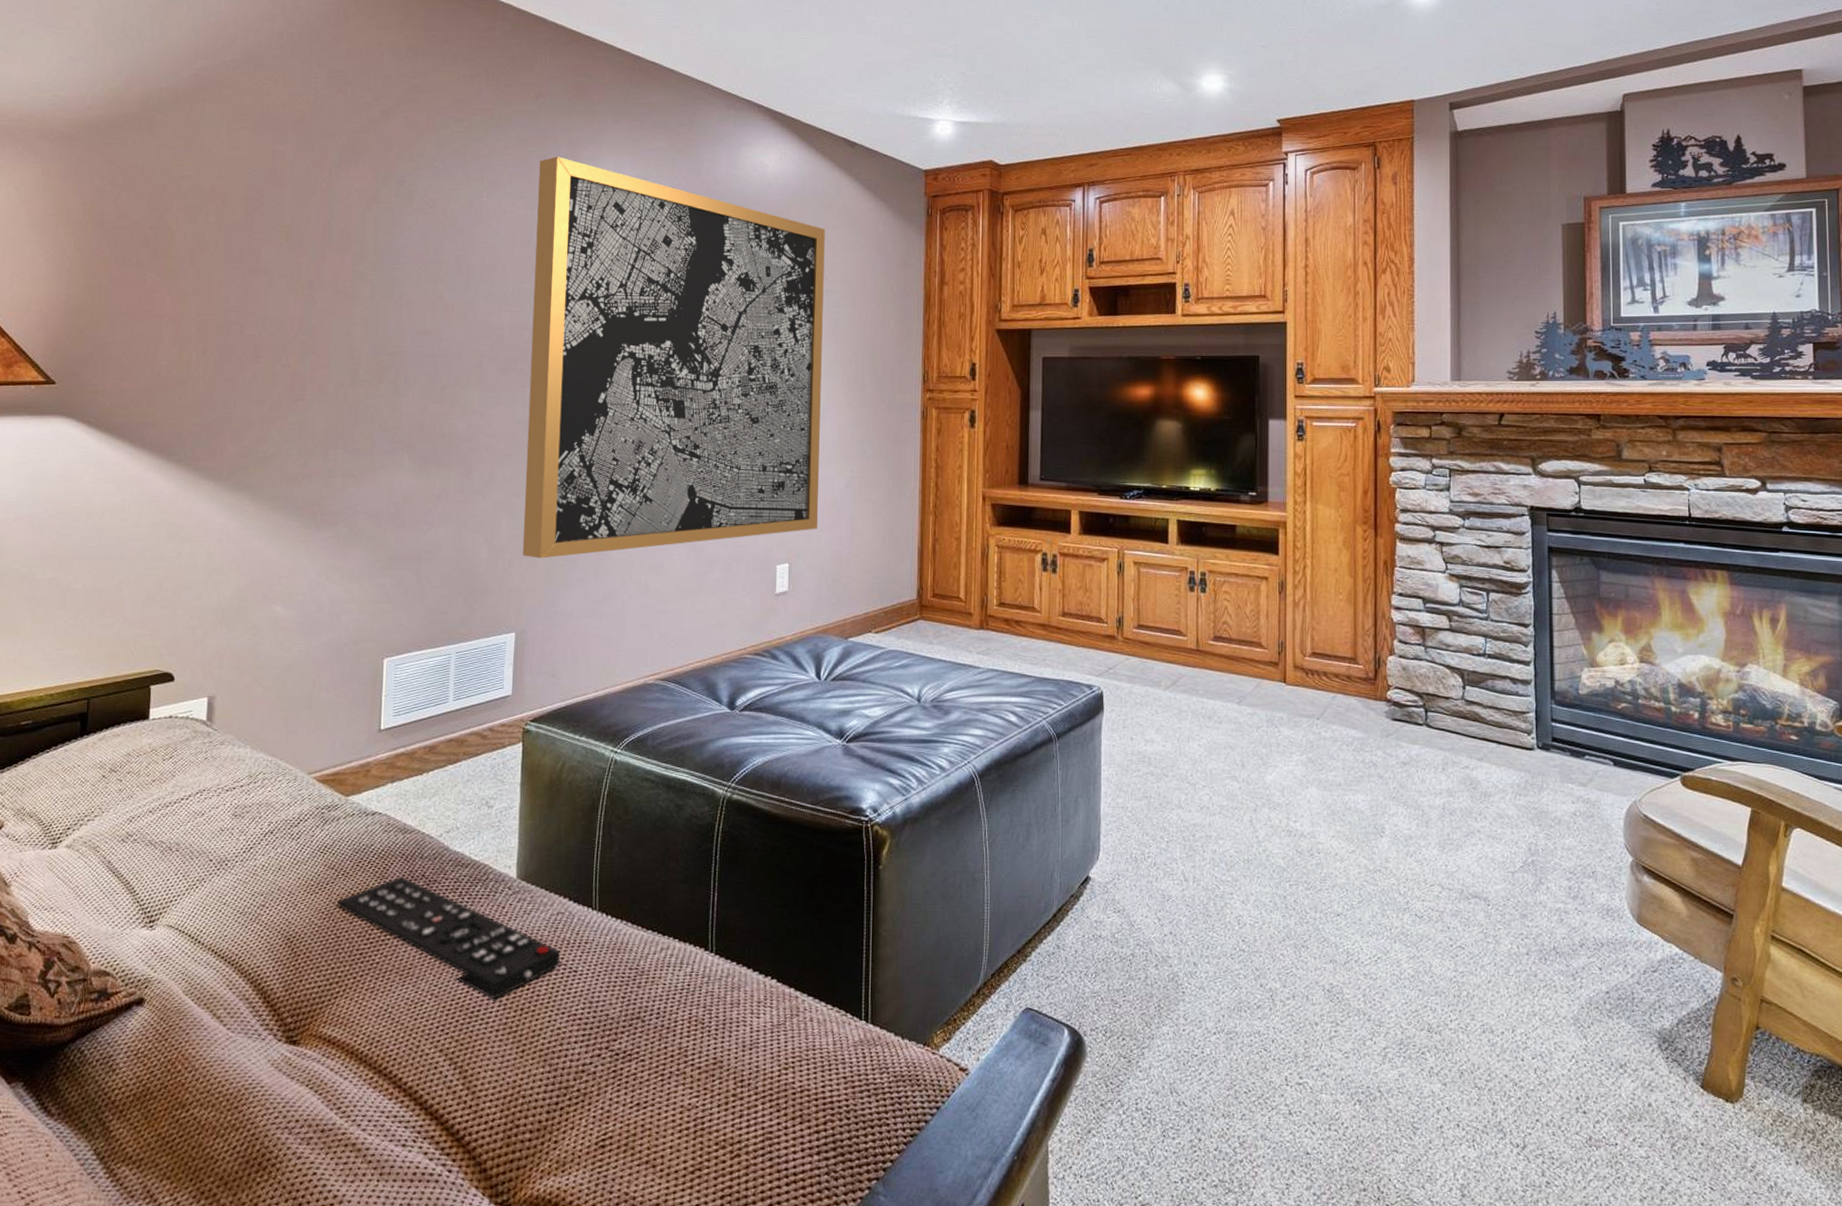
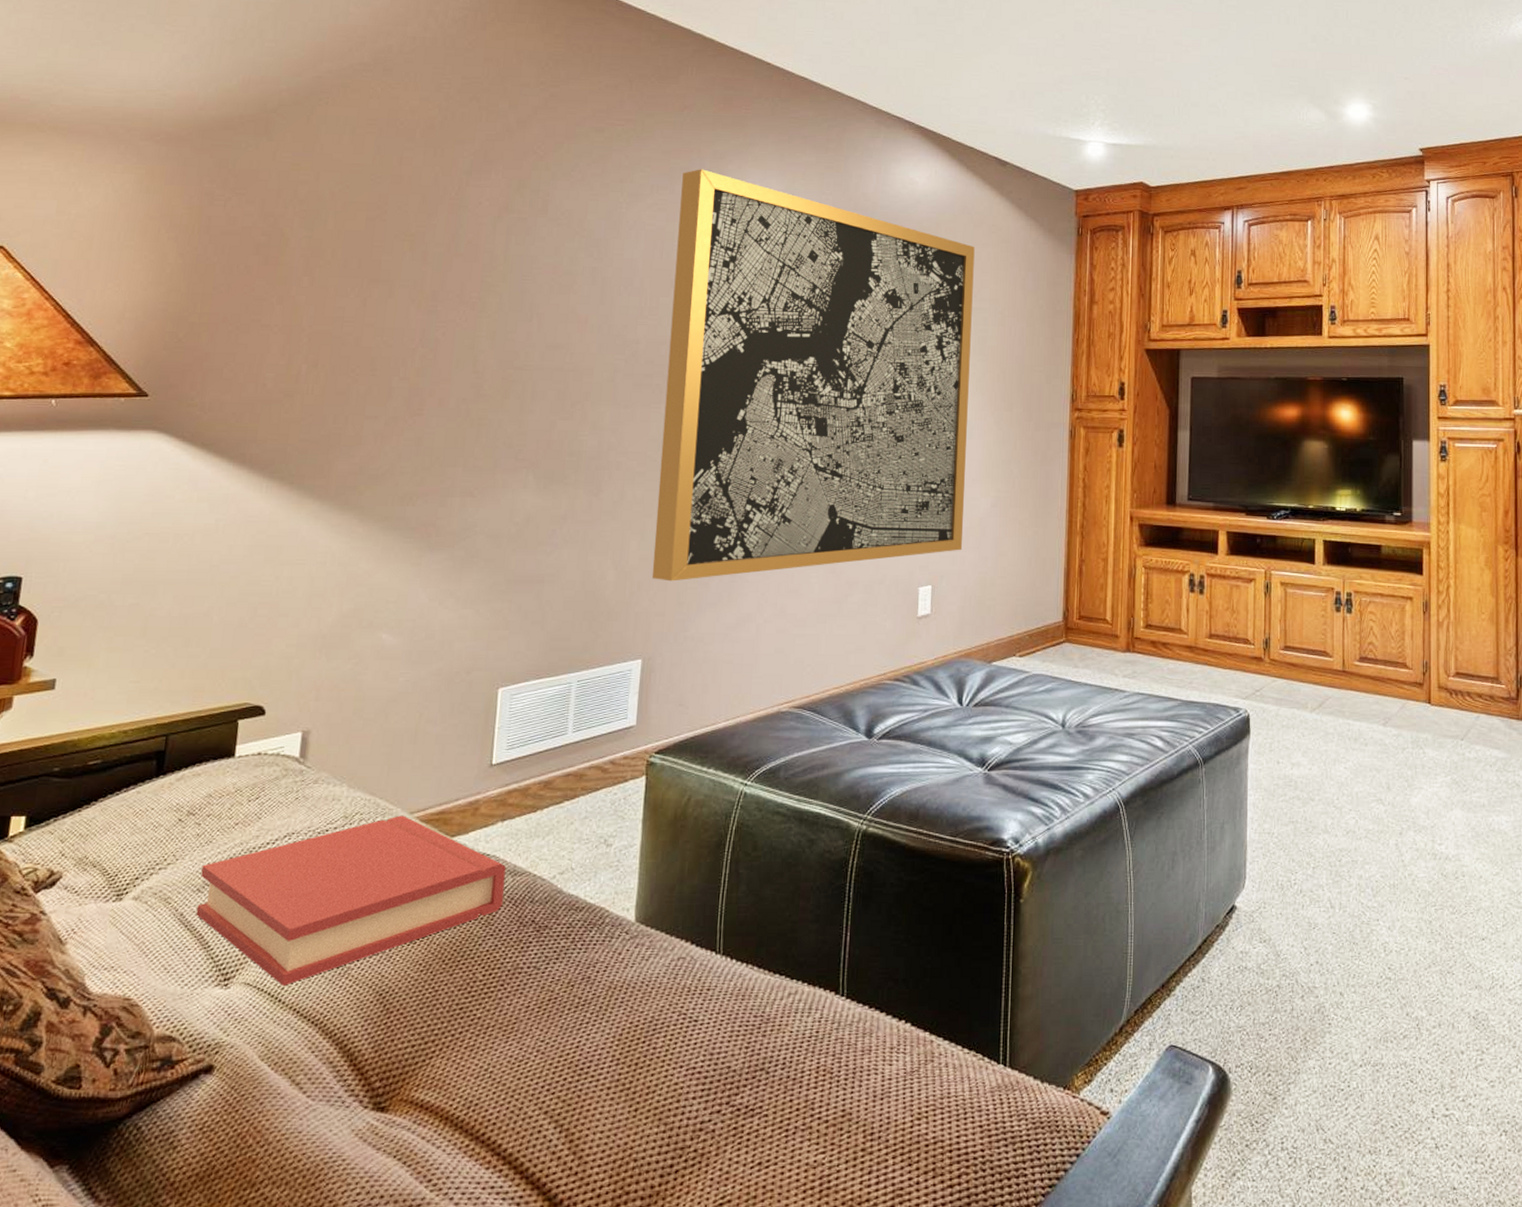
hardback book: none [122,775,397,929] -> present [196,815,506,986]
remote control: present [336,877,560,1000] -> none [436,923,680,1055]

